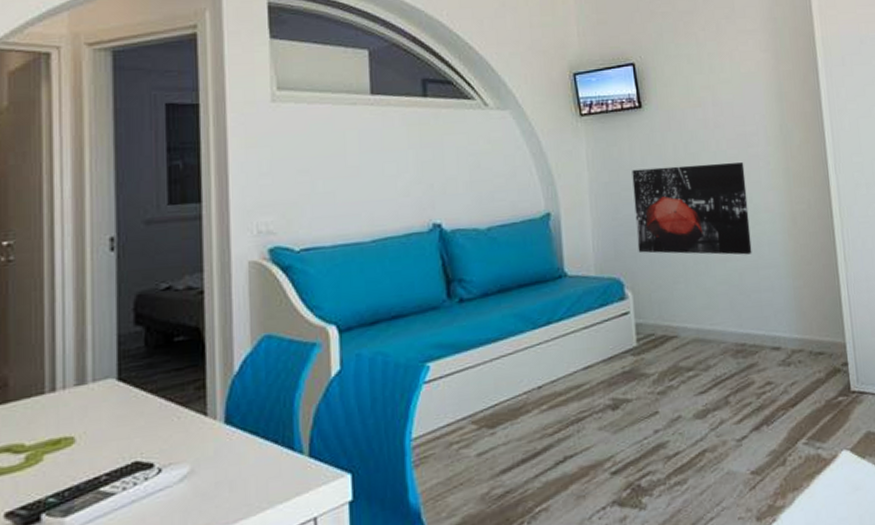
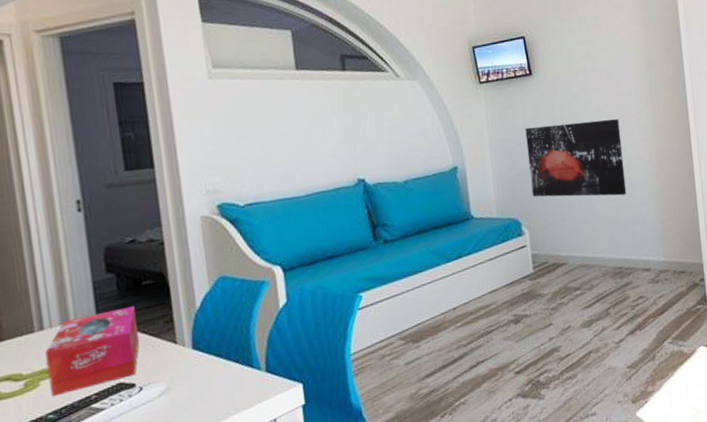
tissue box: none [54,367,165,476] -> present [45,306,140,397]

